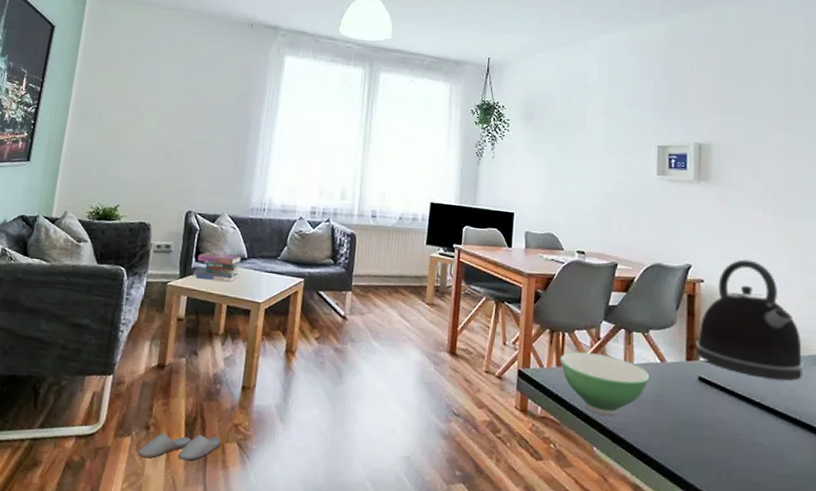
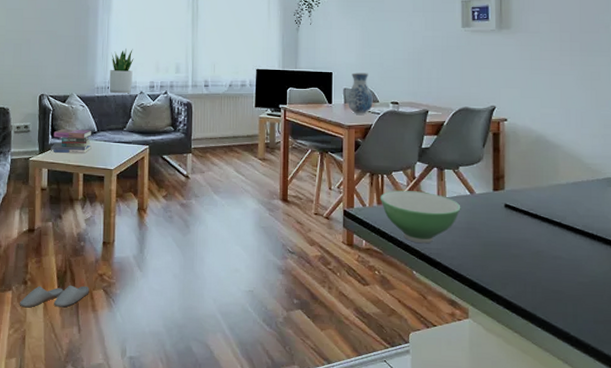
planter: none [265,167,296,219] -> present [109,48,134,94]
vase: none [528,215,557,263] -> present [347,73,373,114]
kettle: present [695,259,805,380] -> none [501,97,601,201]

